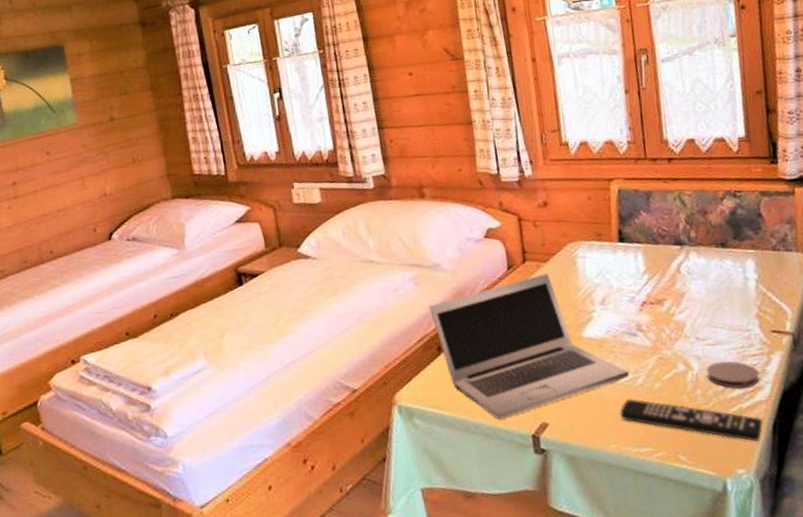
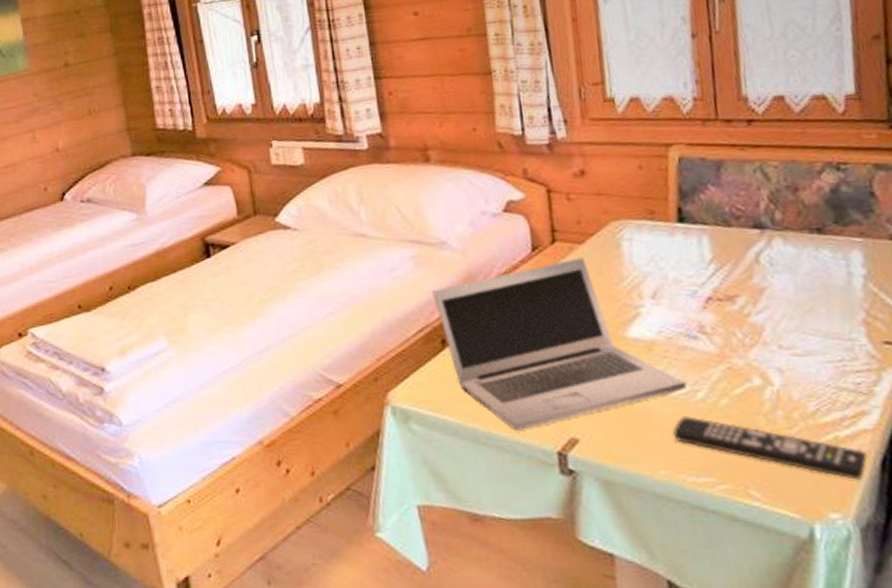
coaster: present [706,361,760,389] -> none [790,376,865,412]

